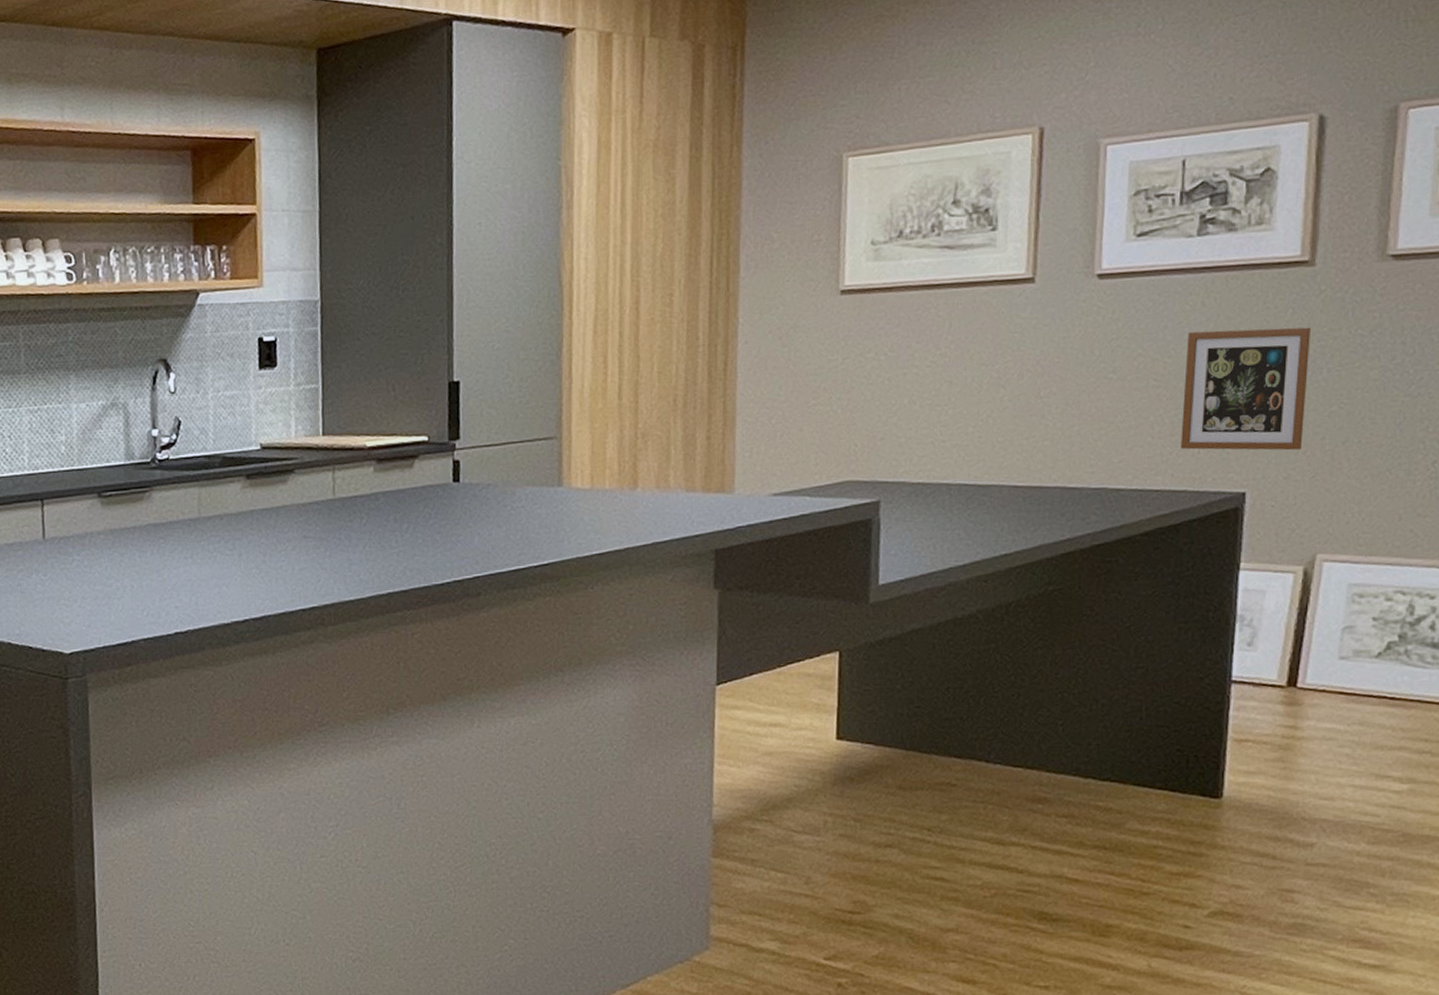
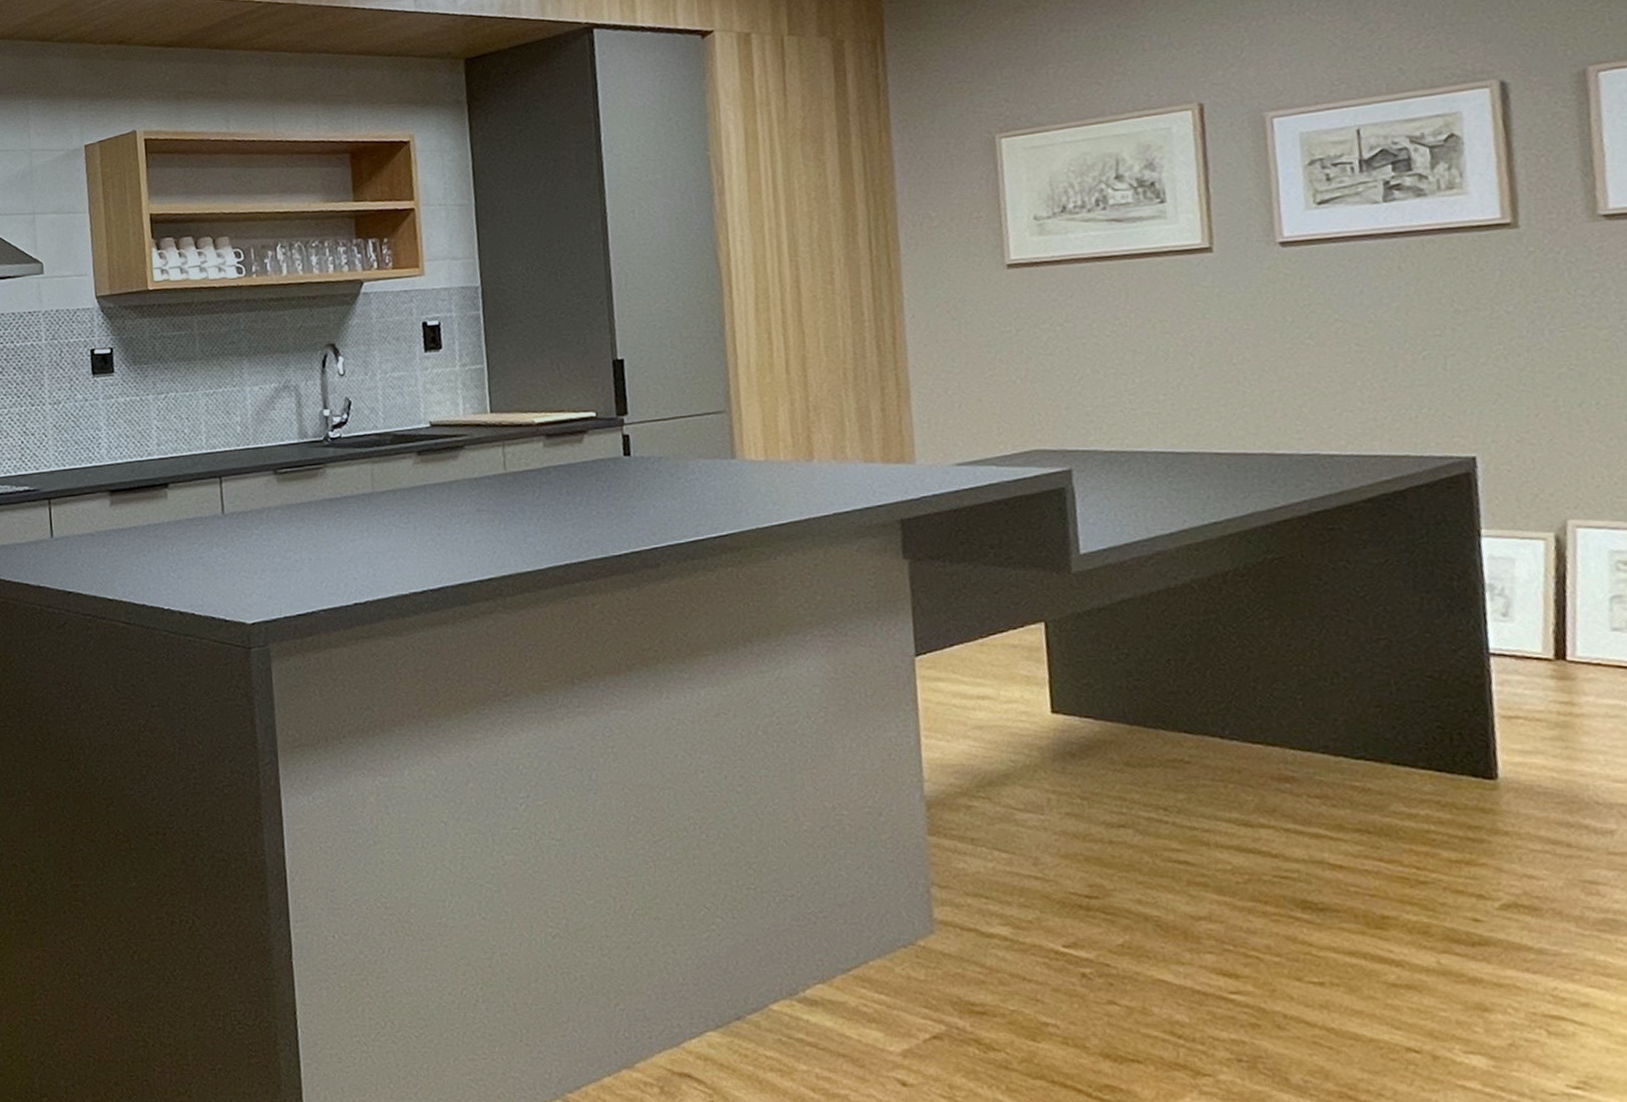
picture frame: present [1180,327,1312,451] -> none [1387,288,1533,414]

